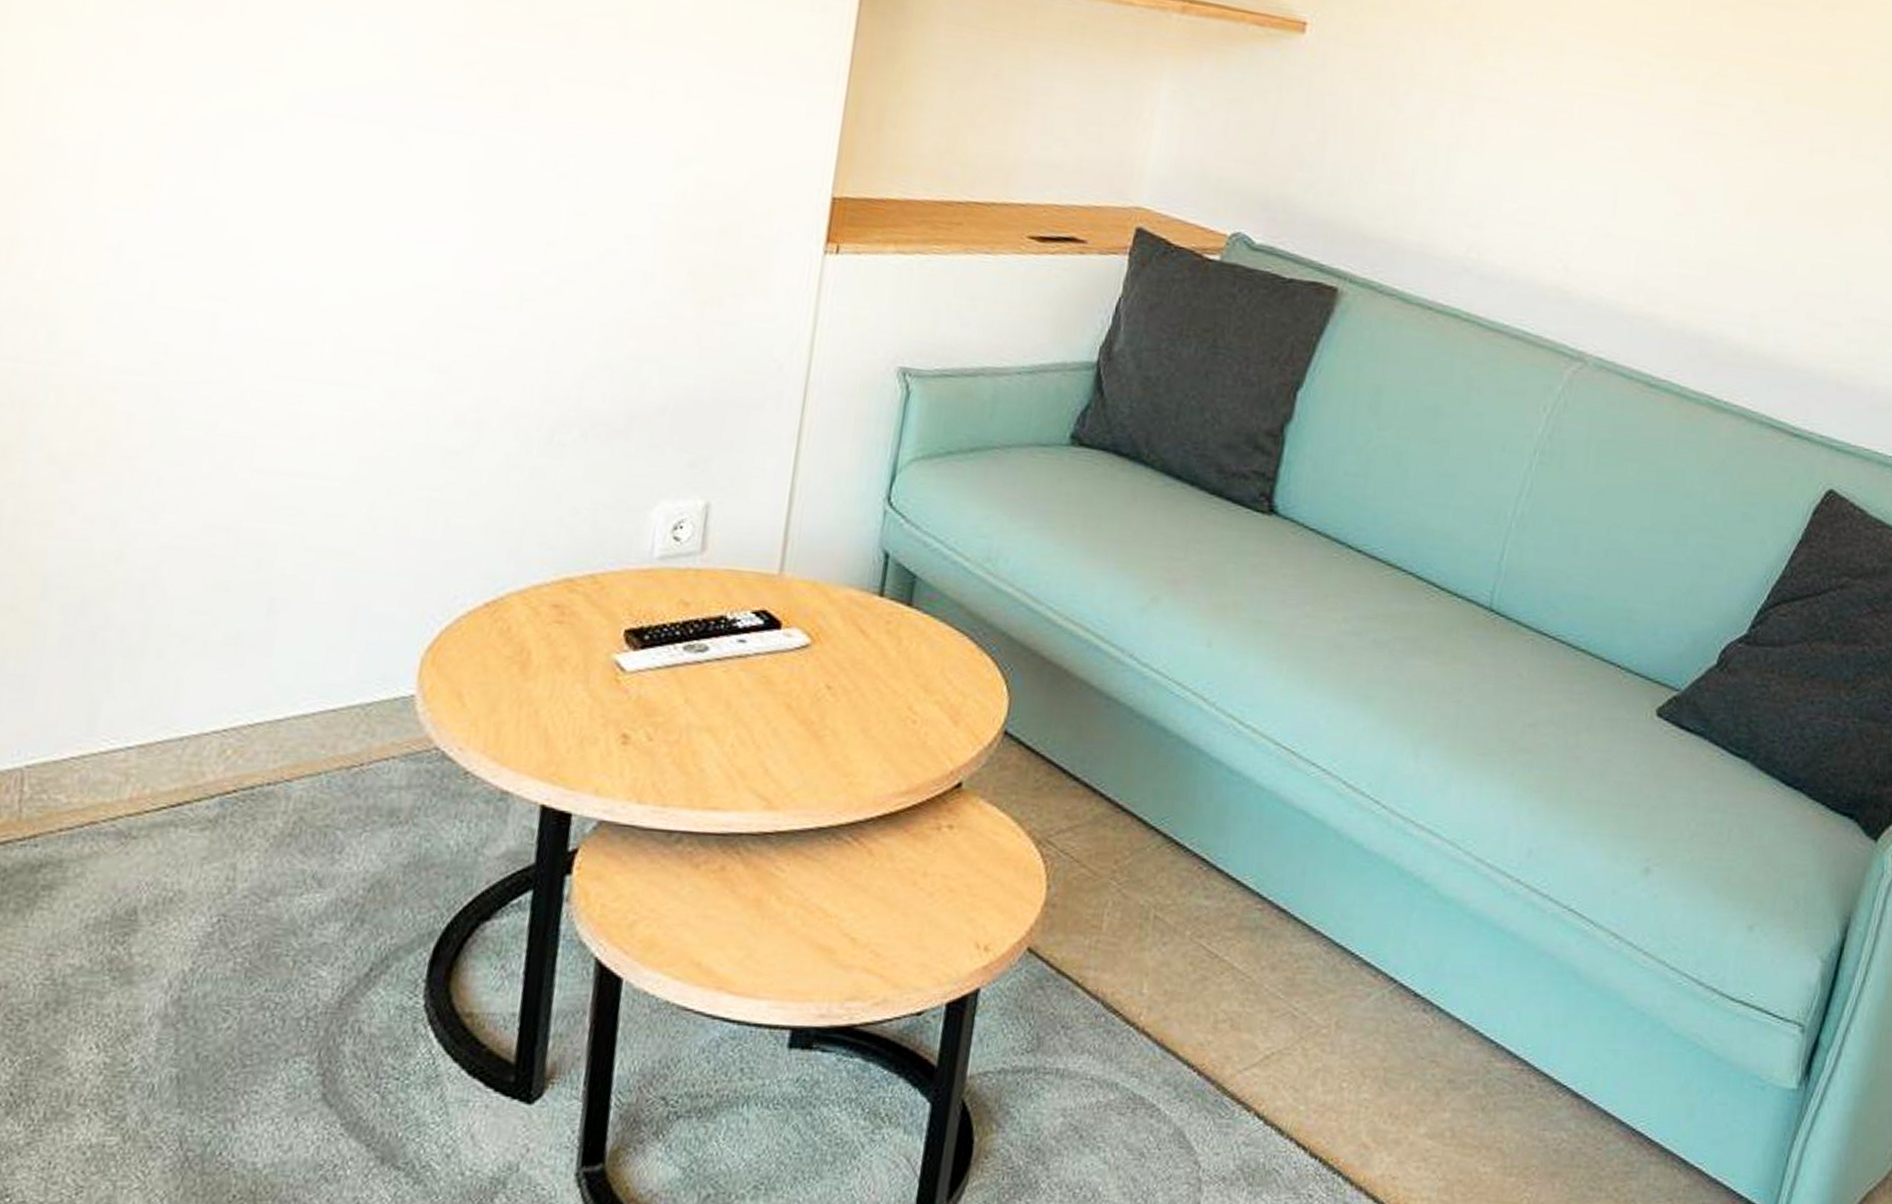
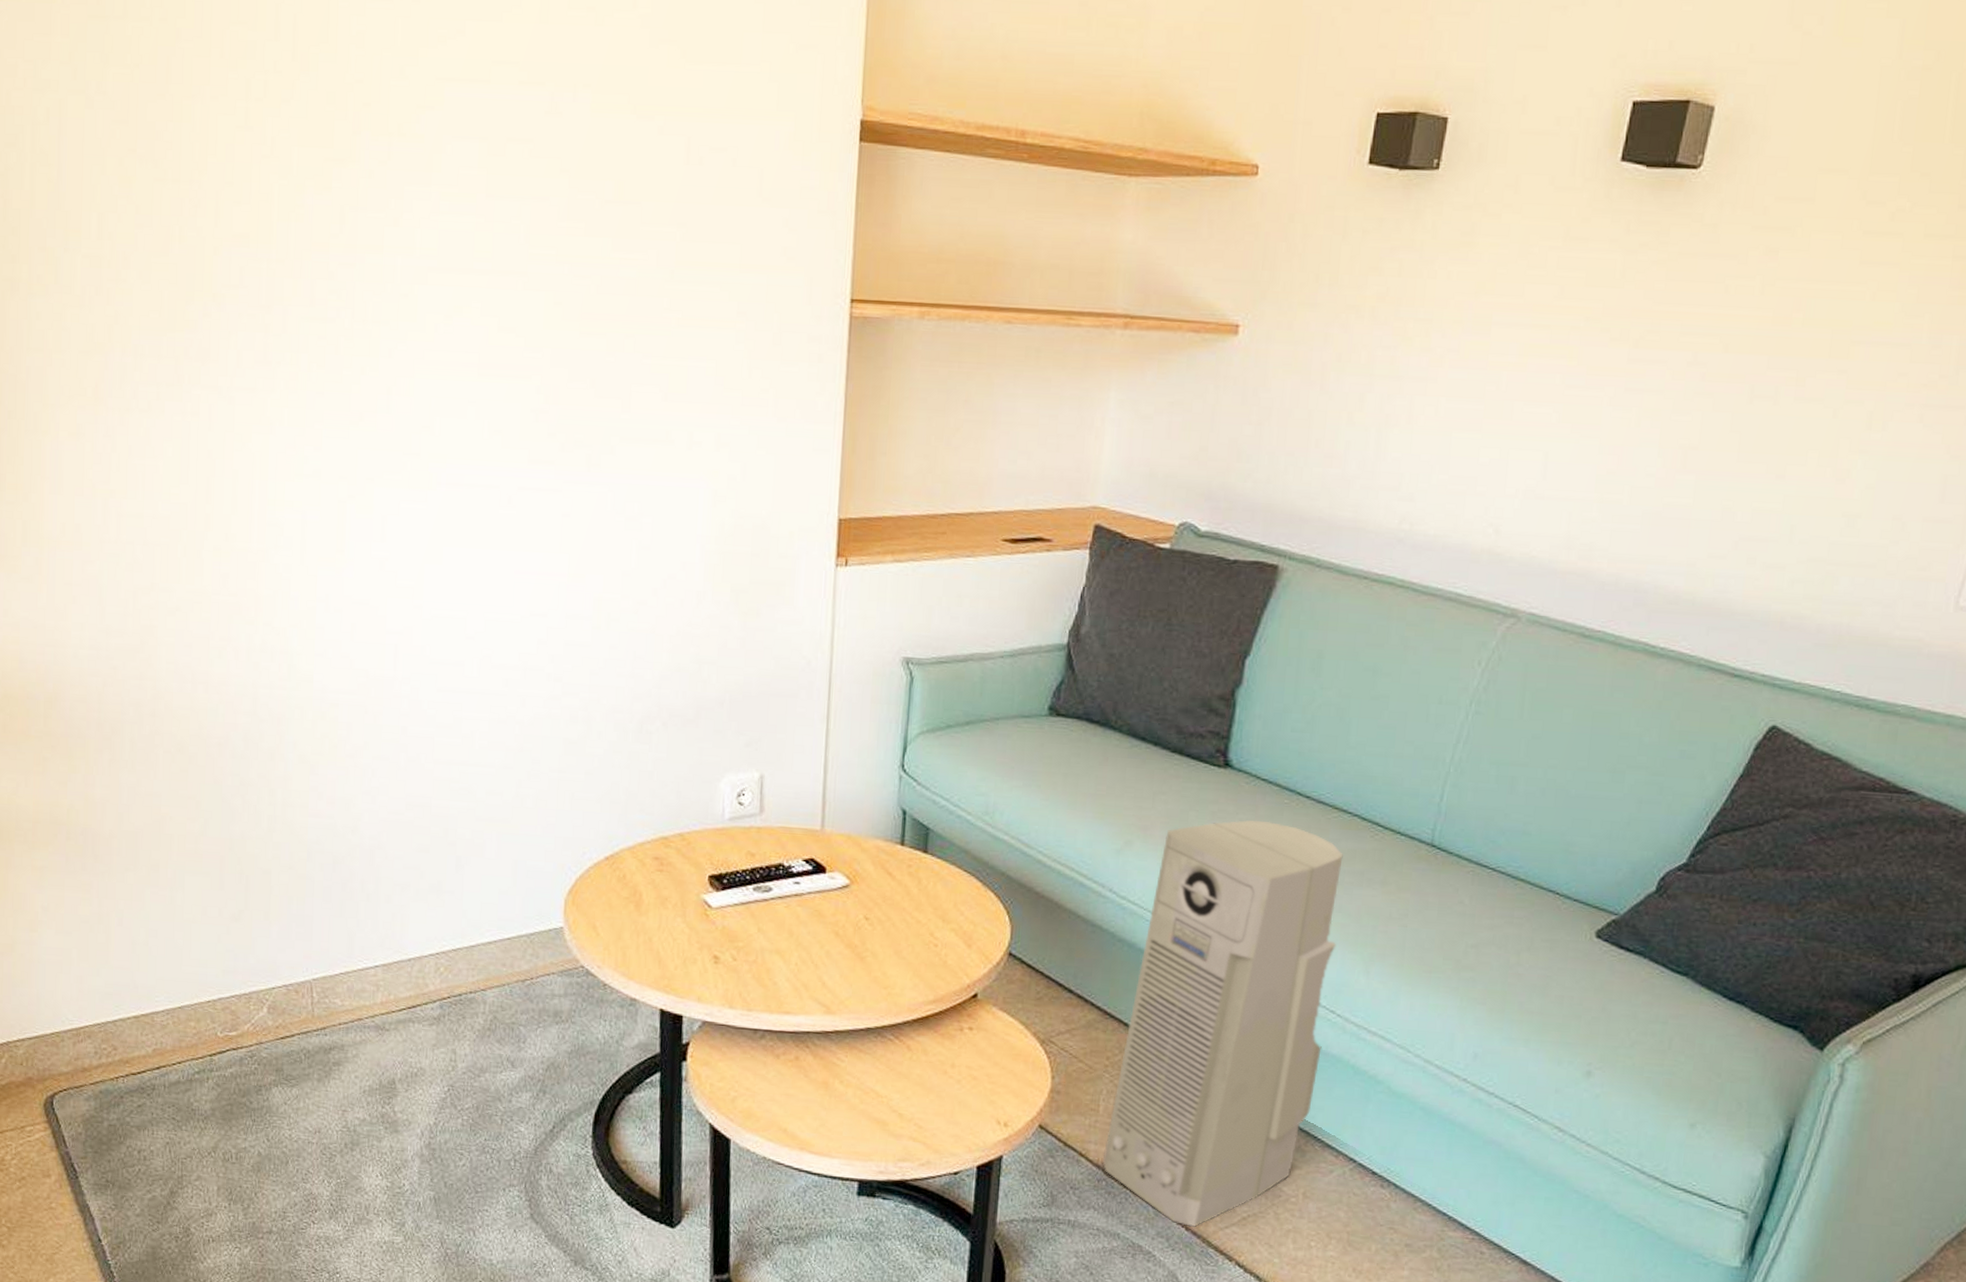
air purifier: none [1102,575,1395,1072] -> present [1102,820,1343,1228]

